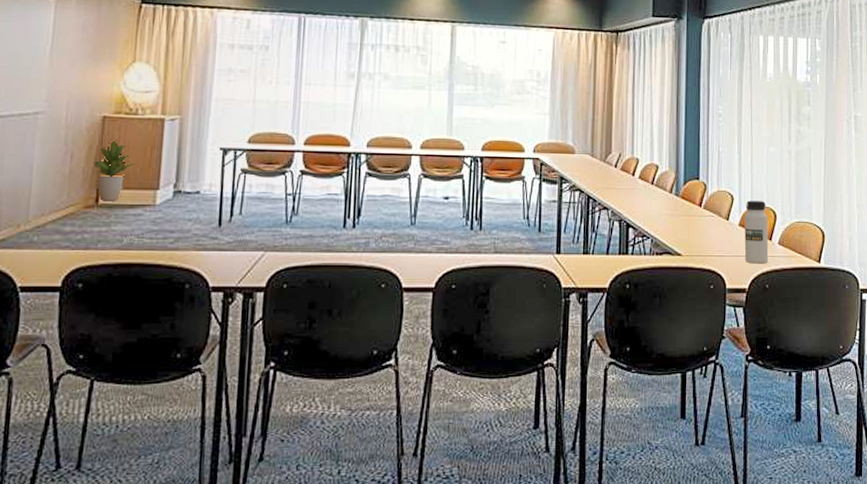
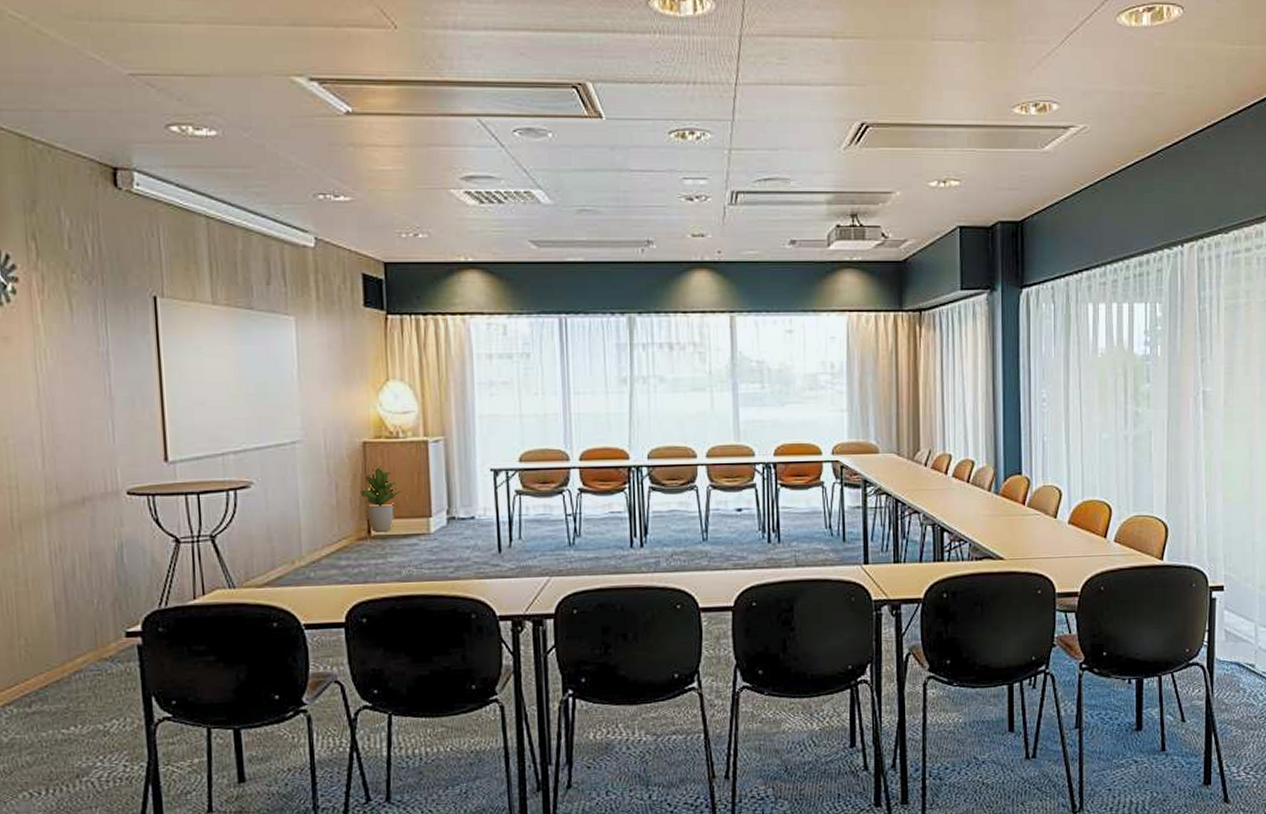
water bottle: present [744,201,769,264] -> none [1075,495,1103,565]

